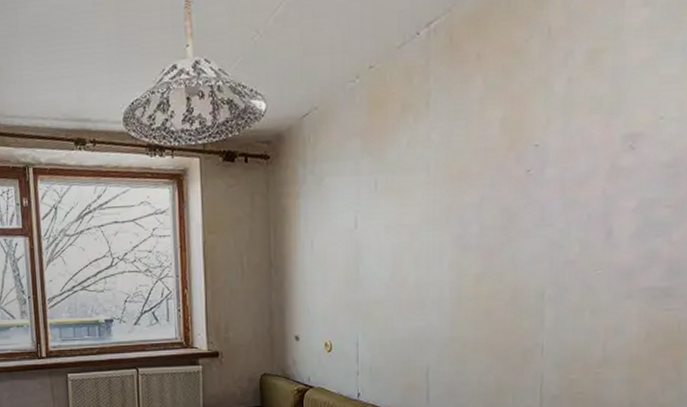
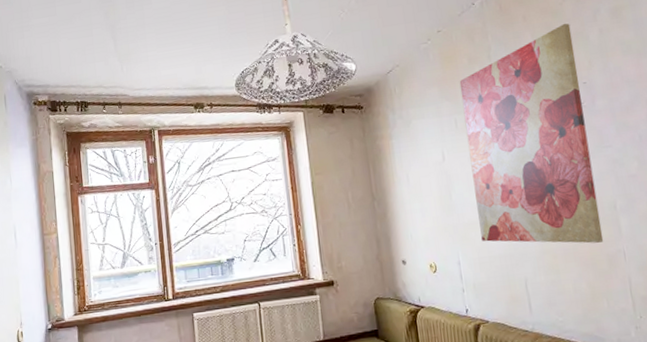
wall art: none [386,66,533,334] -> present [459,23,604,244]

